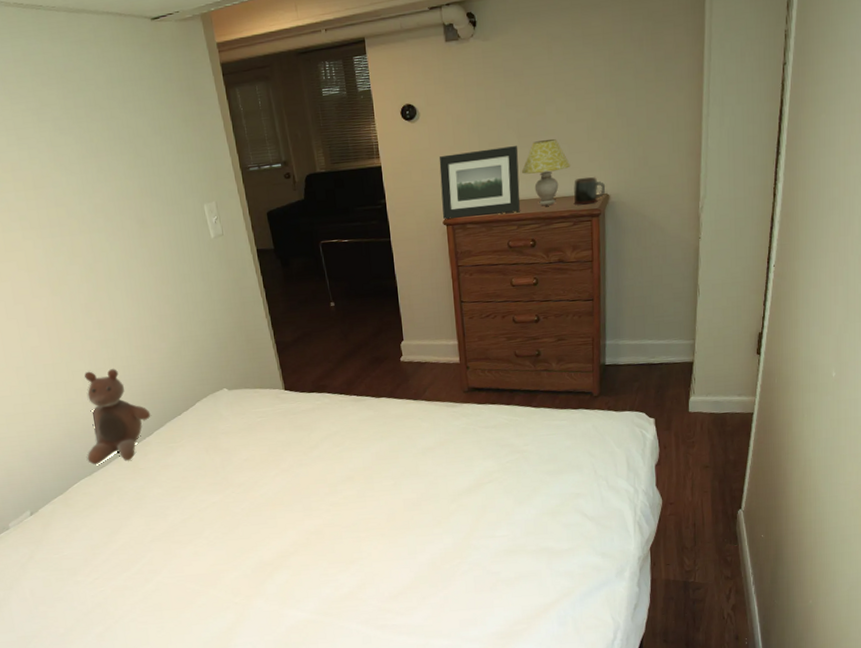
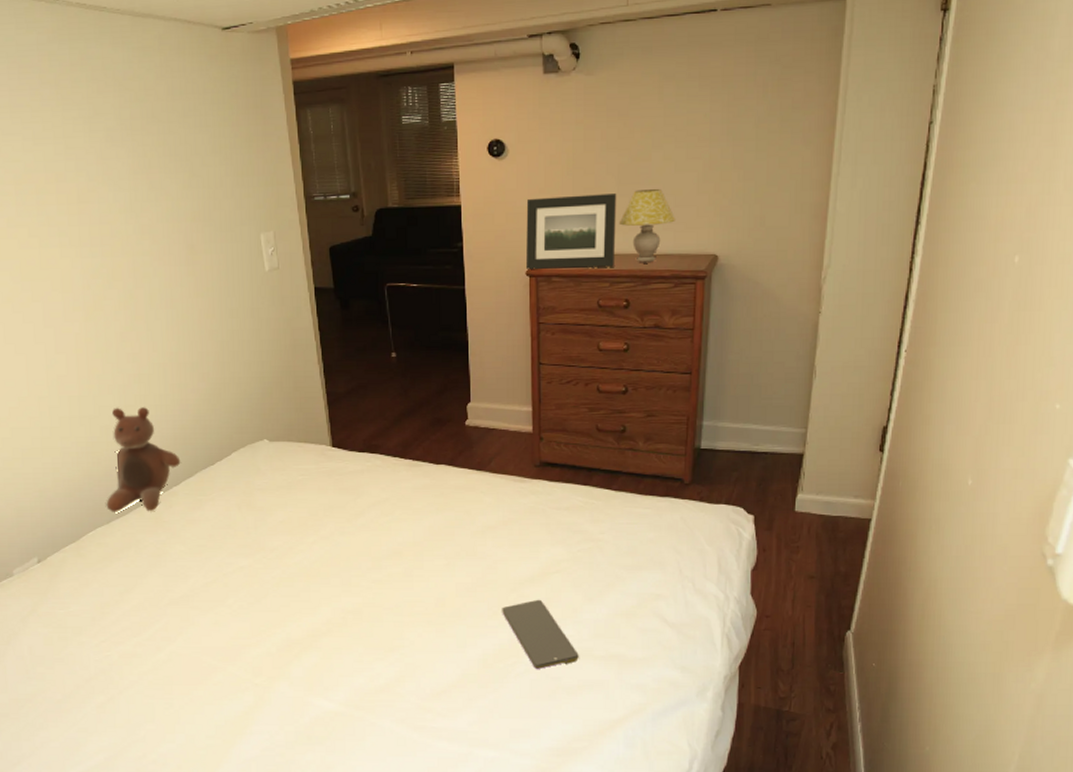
smartphone: none [445,506,514,567] -> present [502,599,579,669]
mug: present [574,176,605,205] -> none [677,234,713,265]

